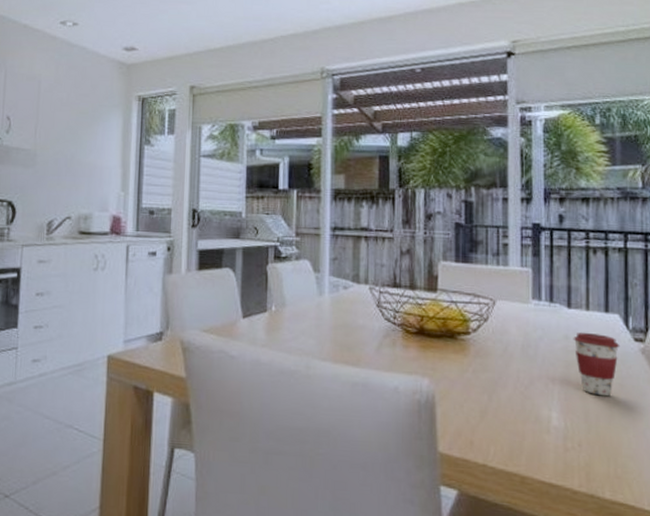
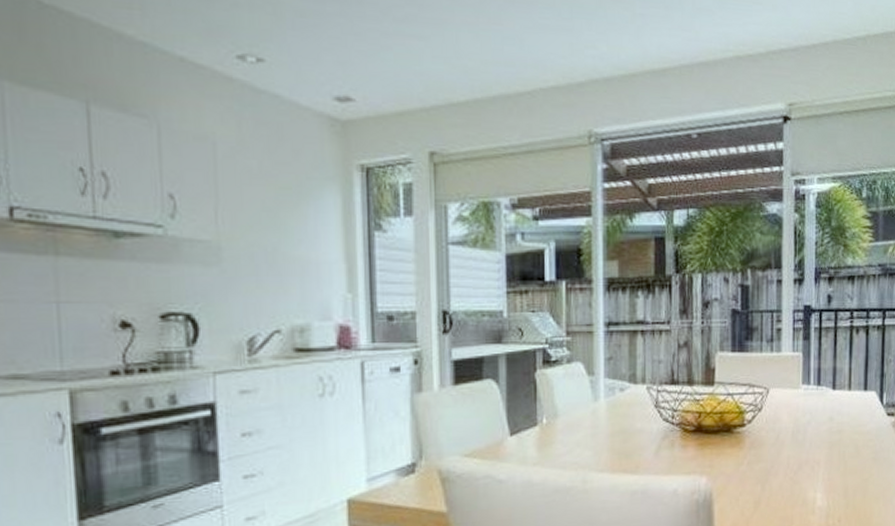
coffee cup: present [573,332,620,397] -> none [836,412,876,472]

